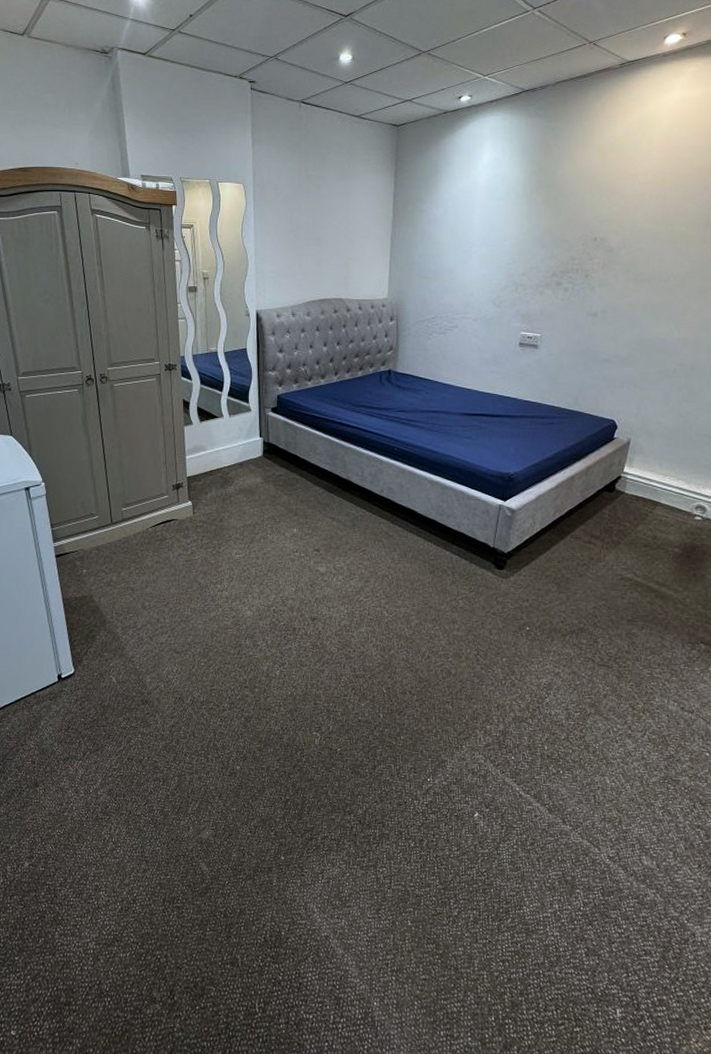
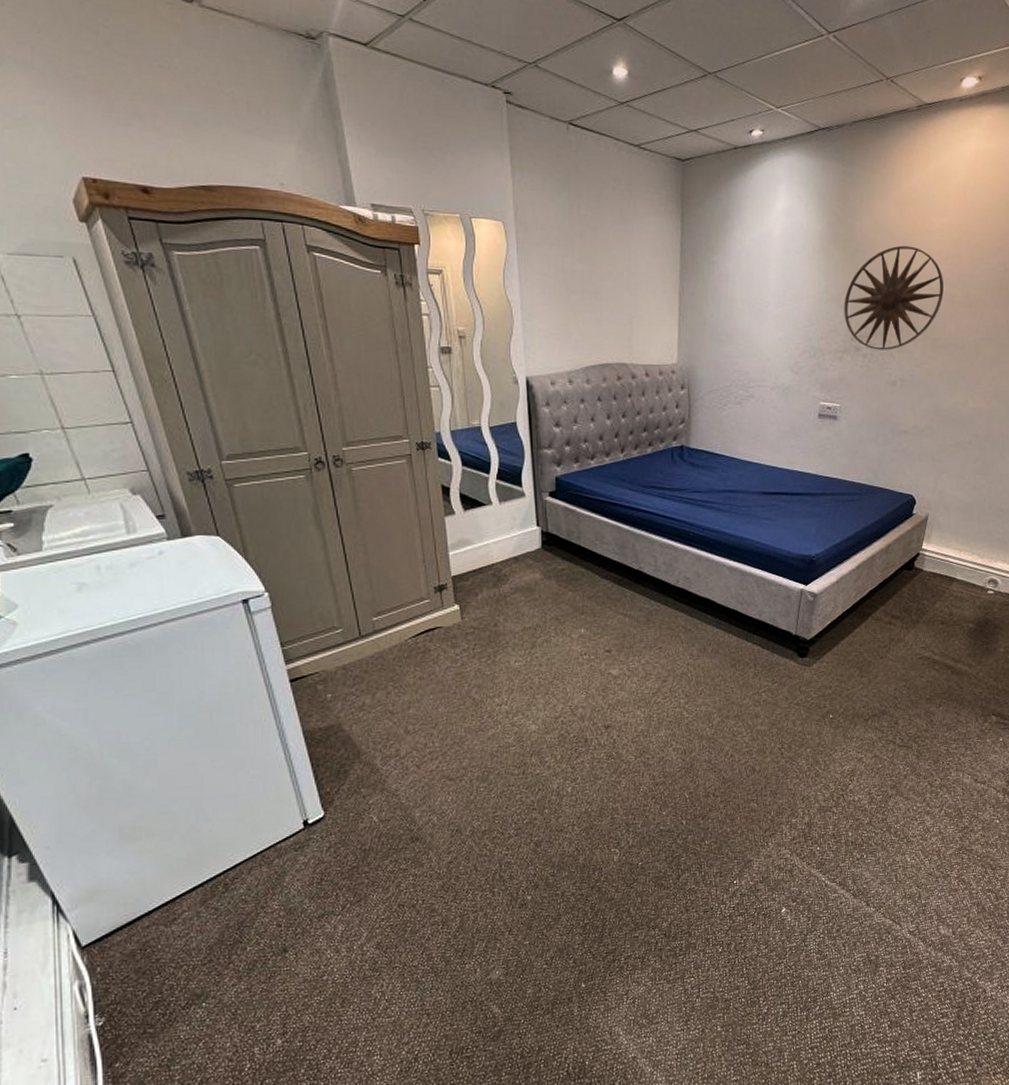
wall art: none [545,189,647,285] -> present [844,245,944,350]

